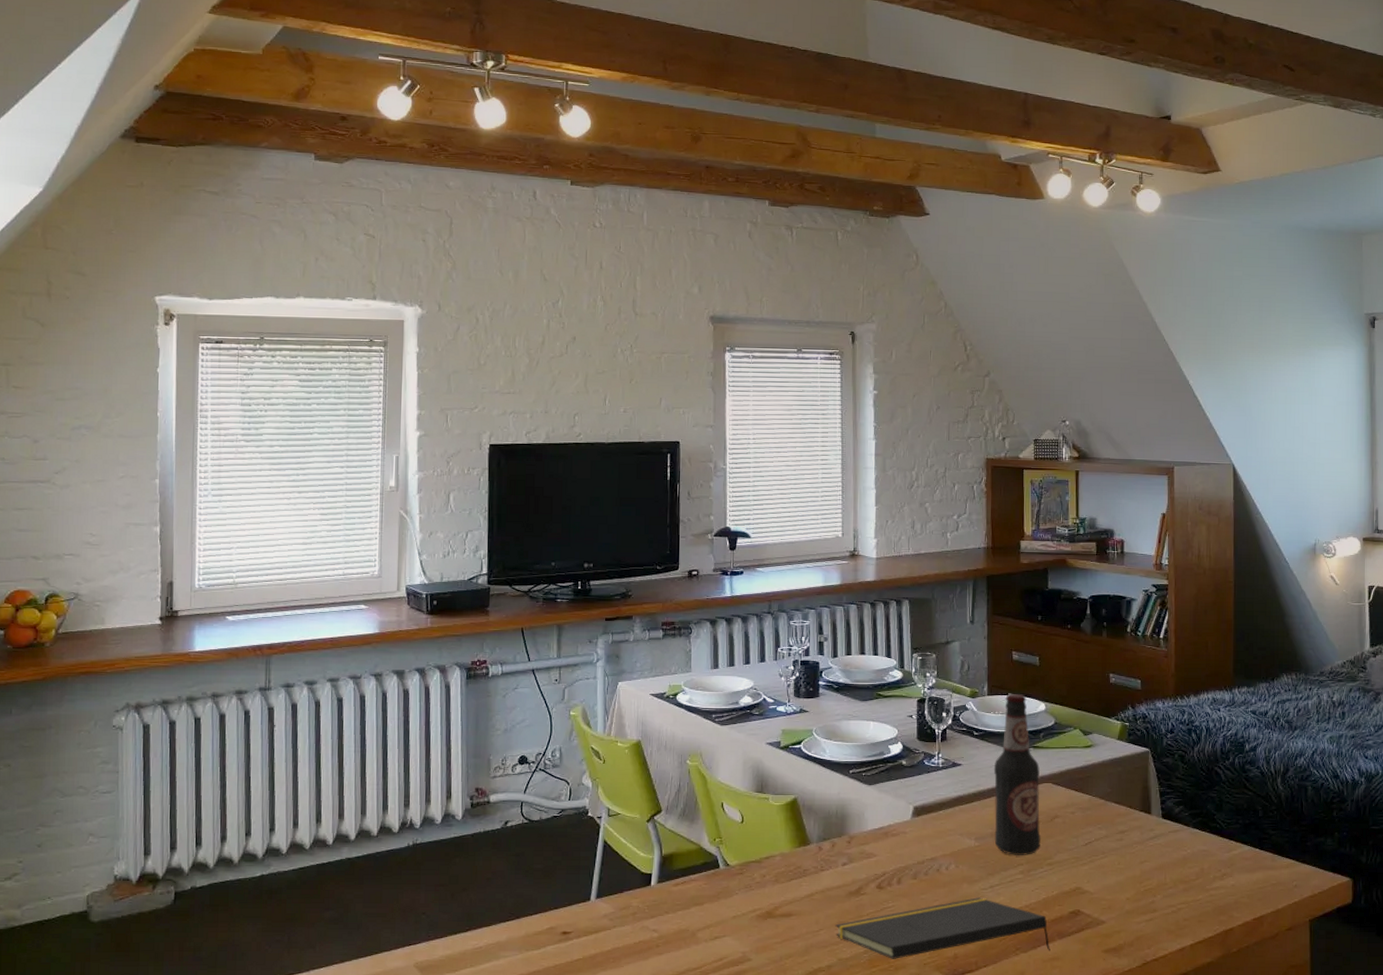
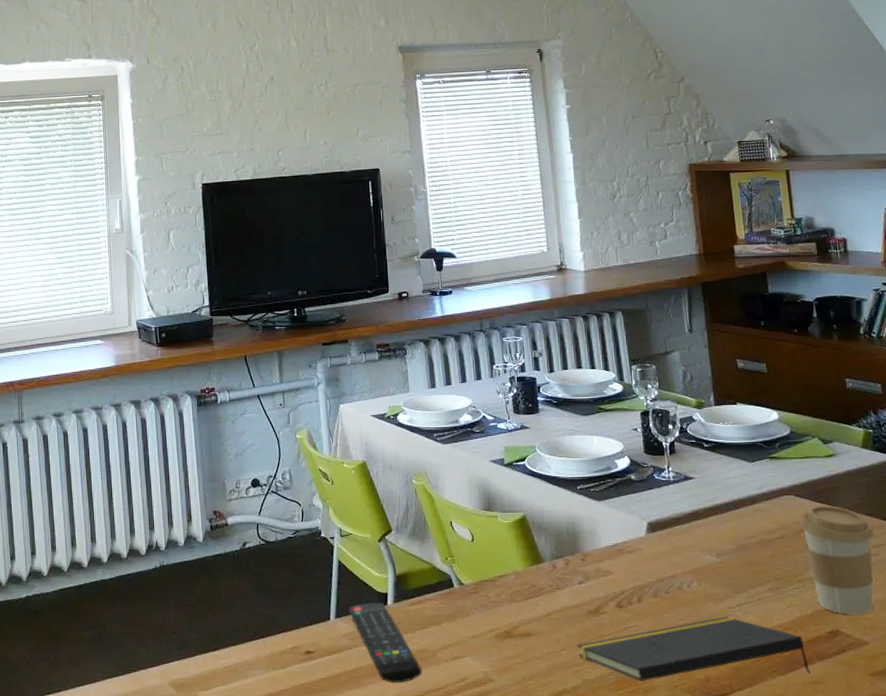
remote control: none [611,883,680,963] -> present [349,602,422,683]
bottle: present [993,693,1042,855] -> none [728,402,789,572]
coffee cup: none [1055,793,1120,896] -> present [800,505,874,615]

